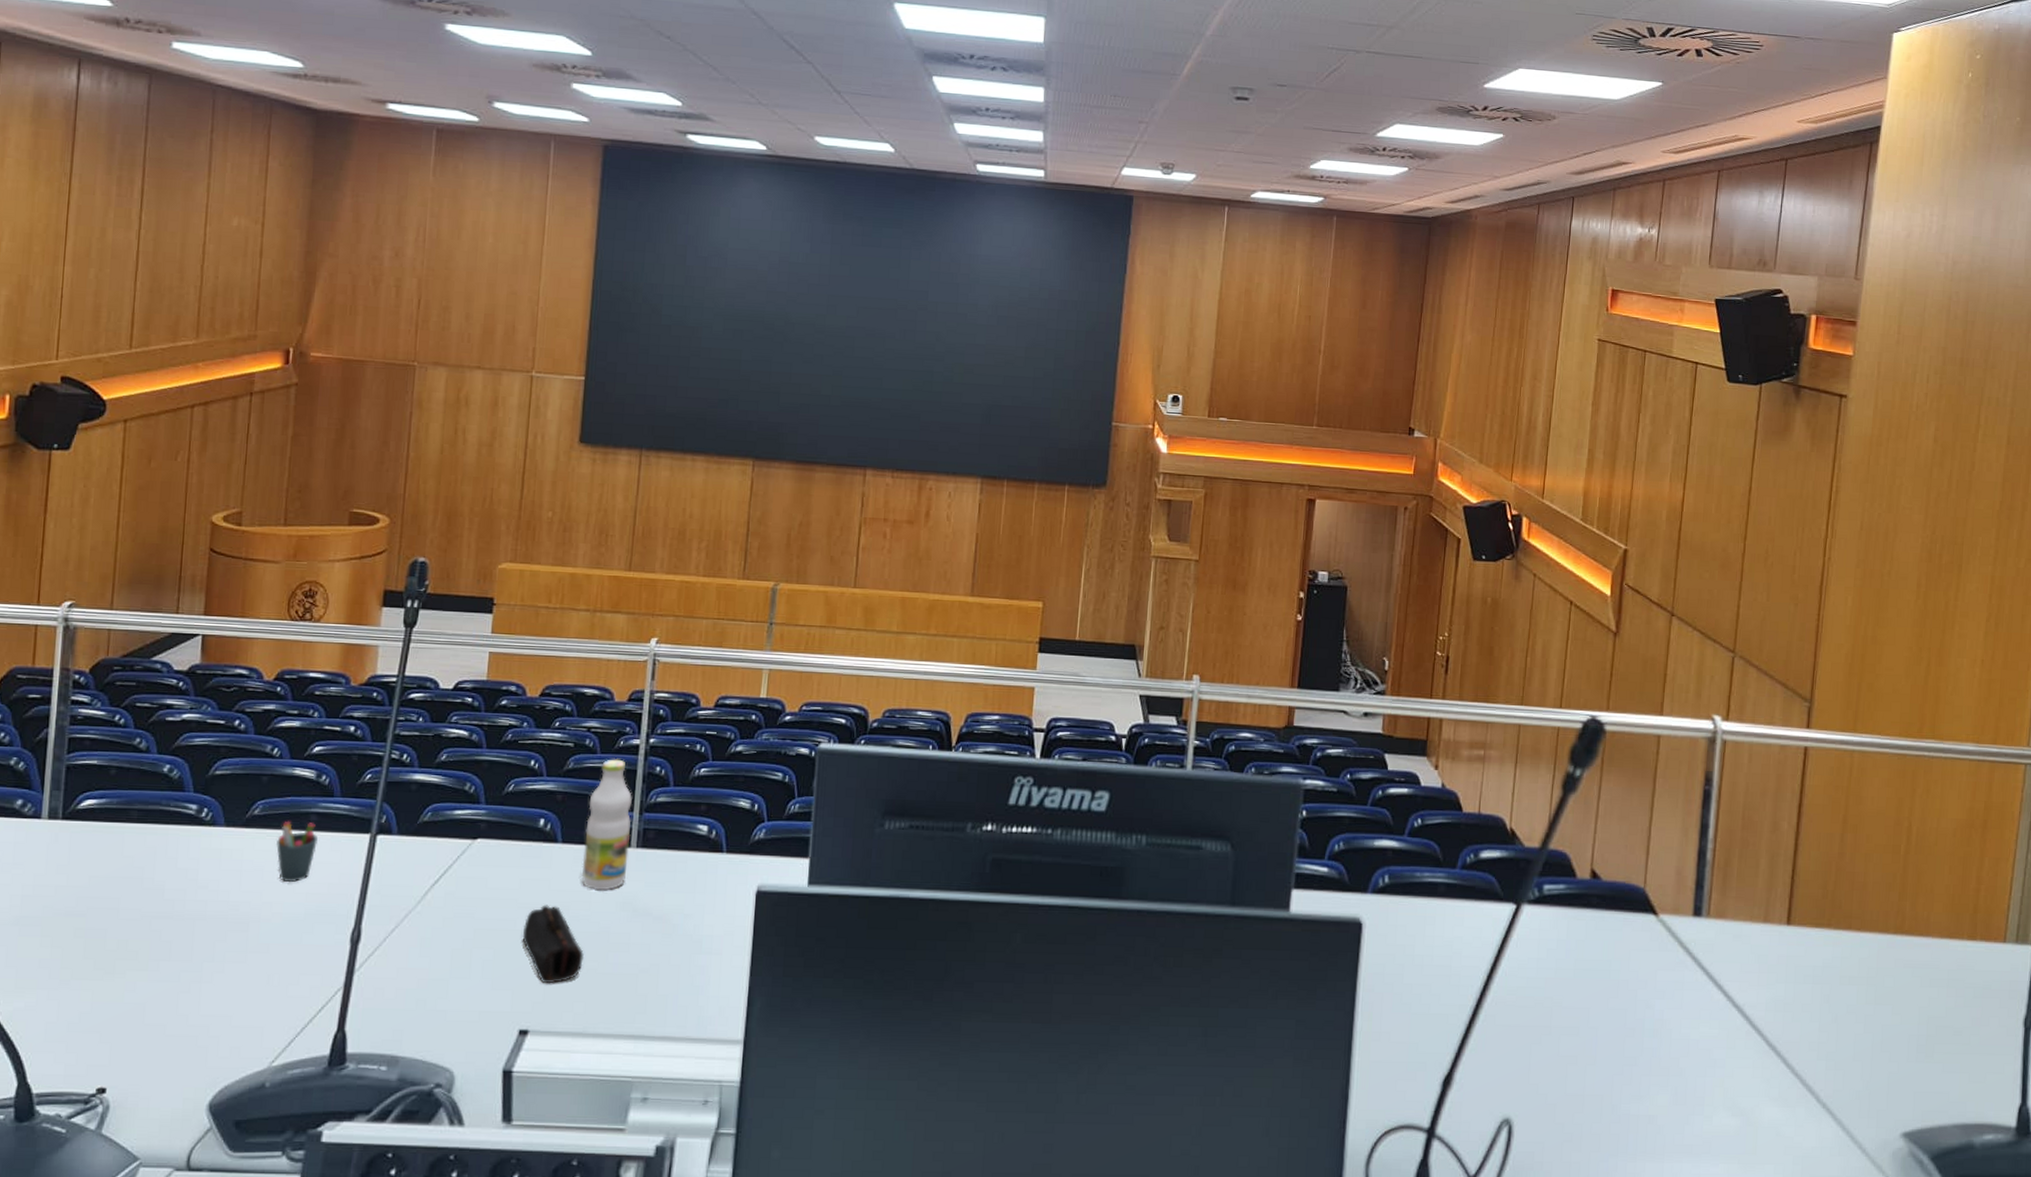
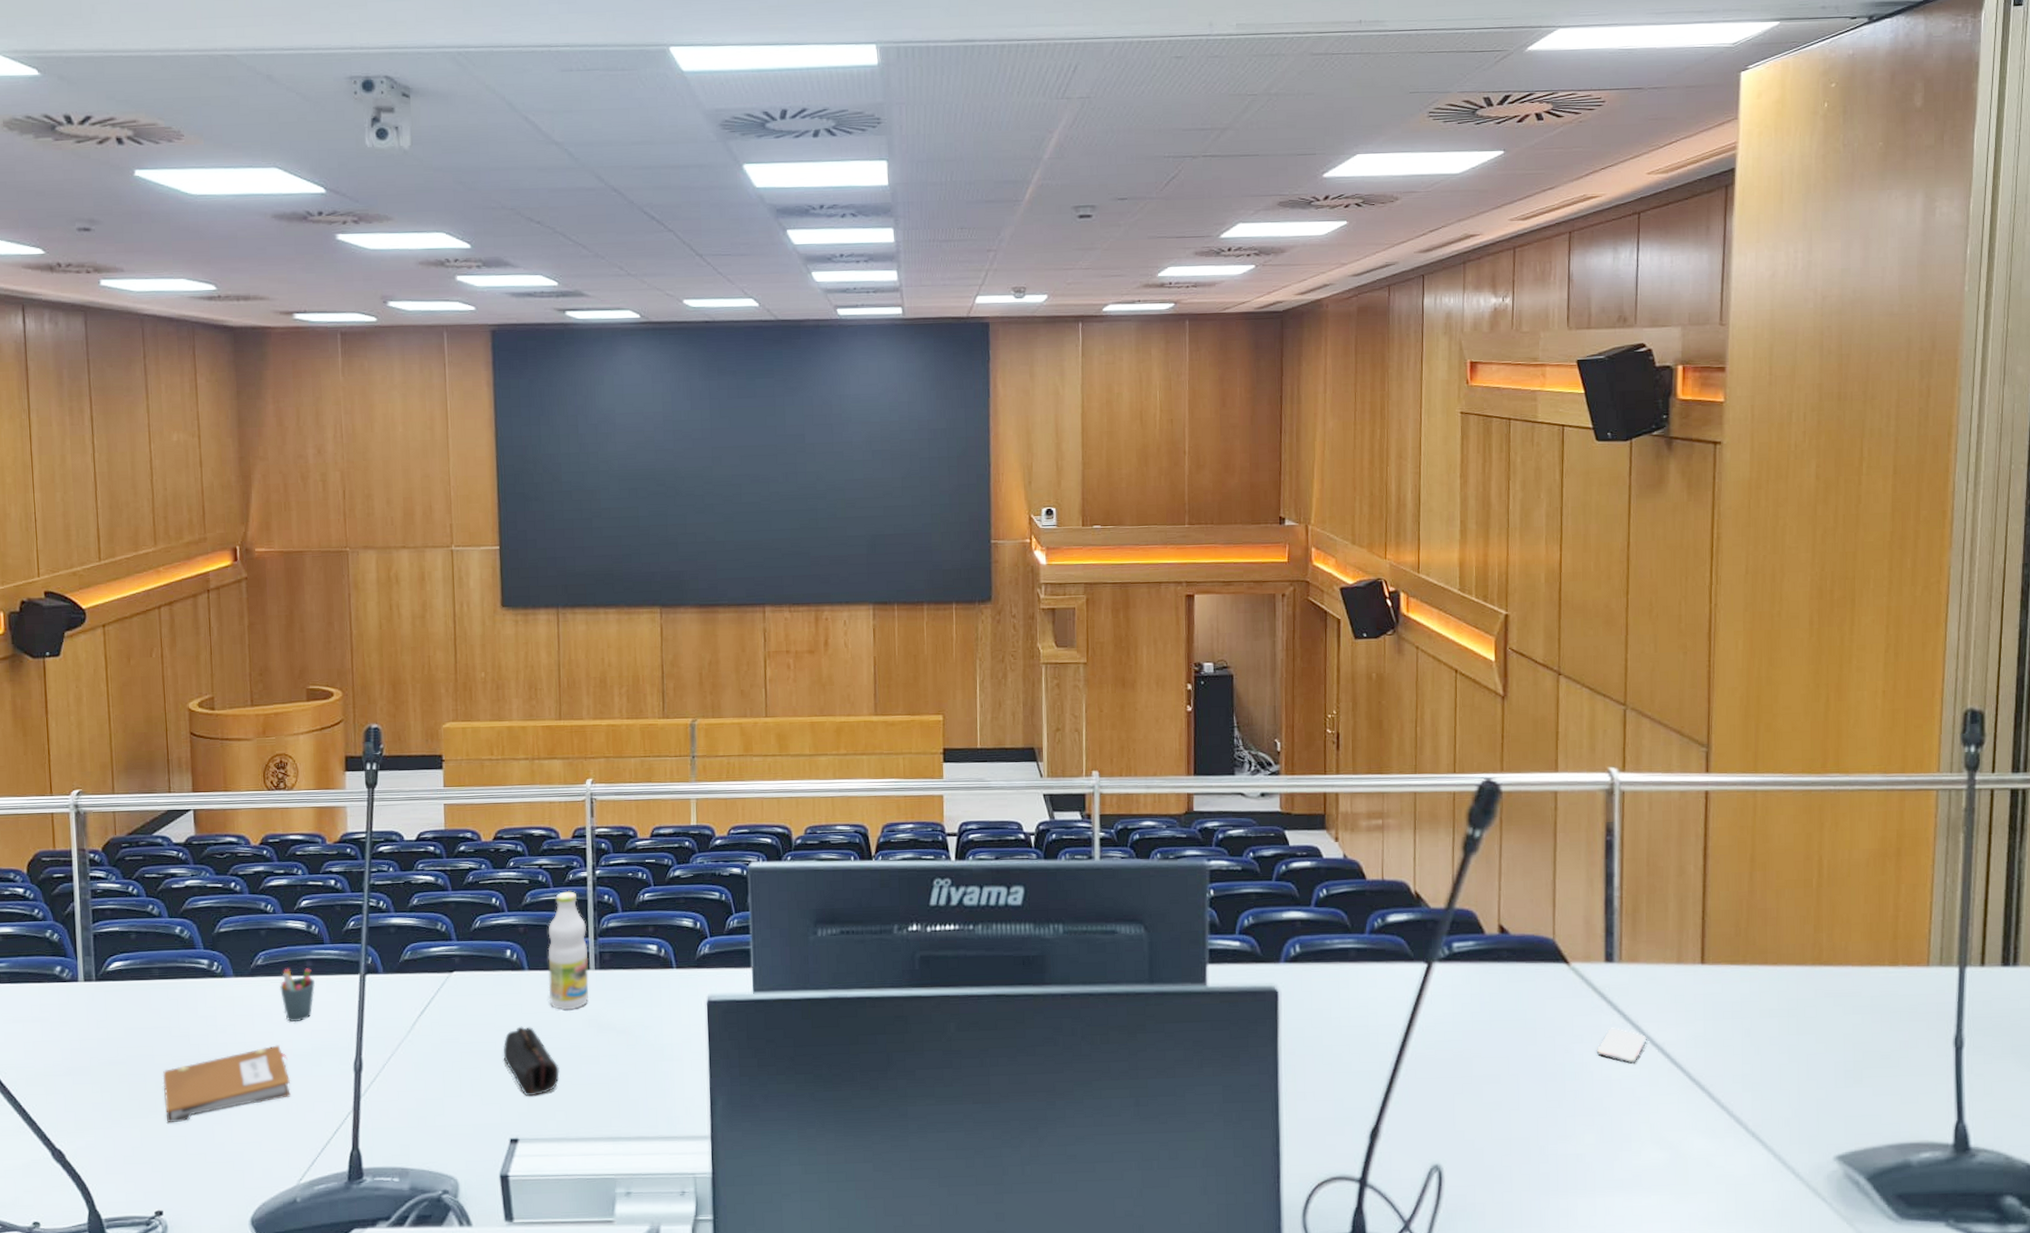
notebook: none [124,907,276,987] -> present [162,1045,291,1122]
smartphone: none [1677,985,1728,1024] -> present [1596,1028,1647,1064]

